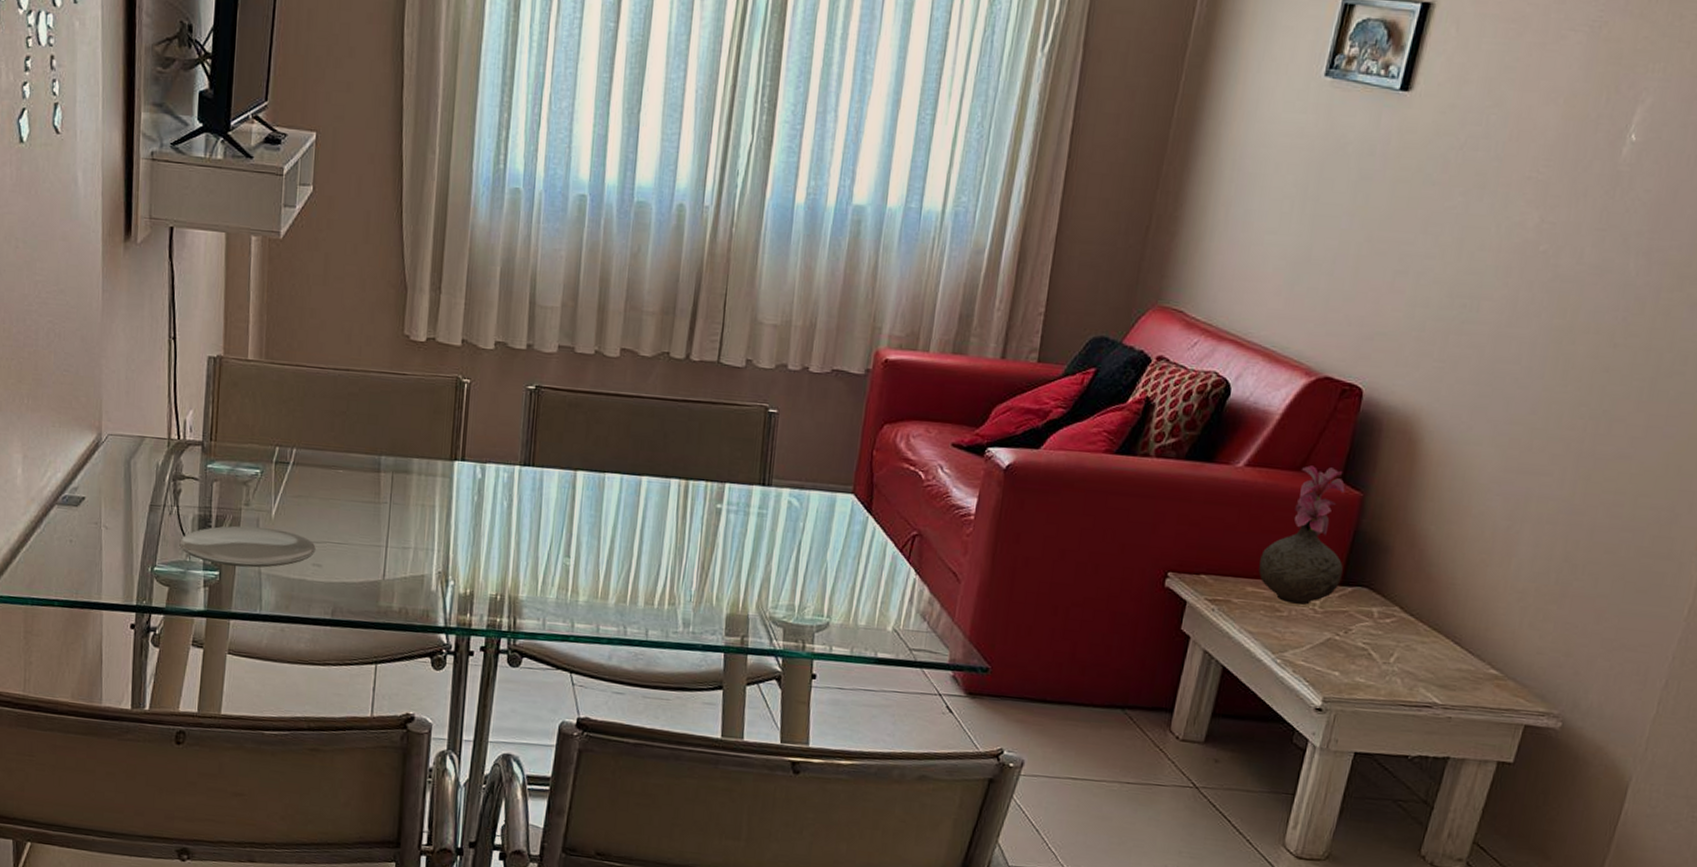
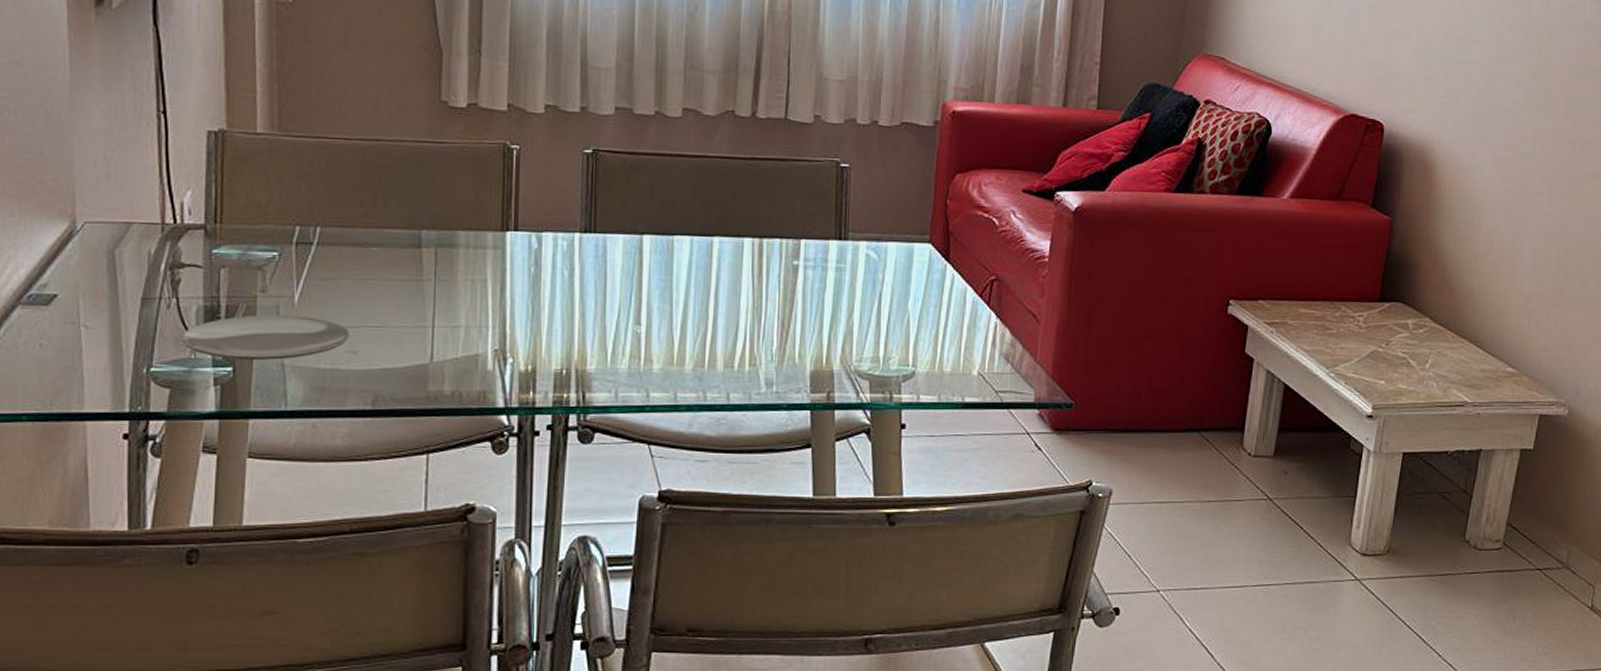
vase: present [1258,466,1345,606] -> none [1309,195,1380,323]

